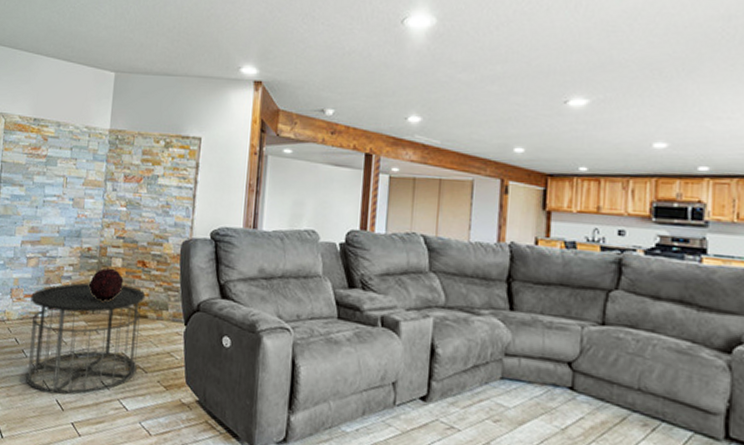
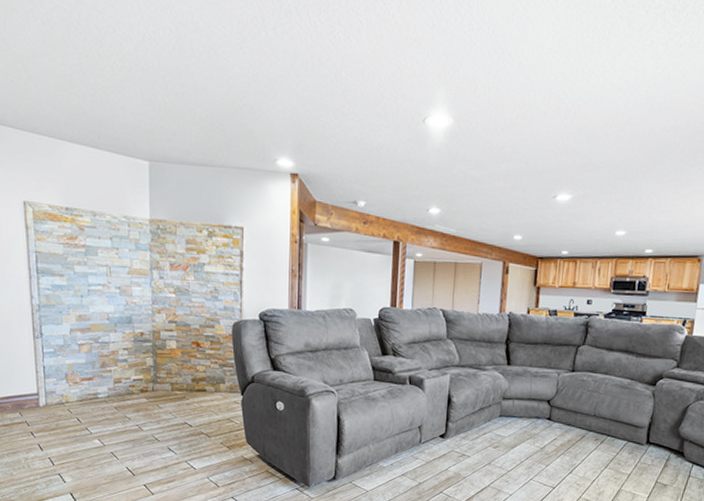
side table: present [25,282,146,395] -> none [88,363,203,463]
decorative orb: present [89,267,124,301] -> none [146,349,180,379]

